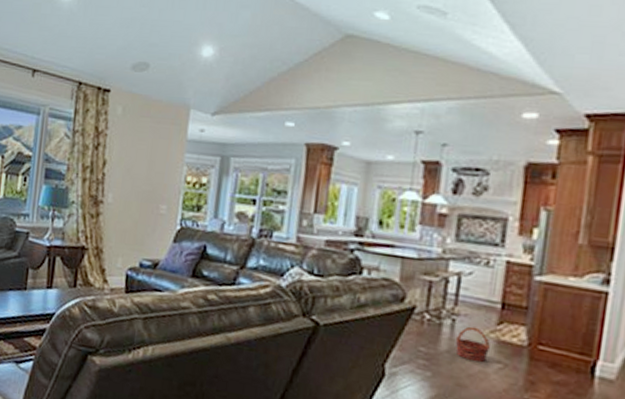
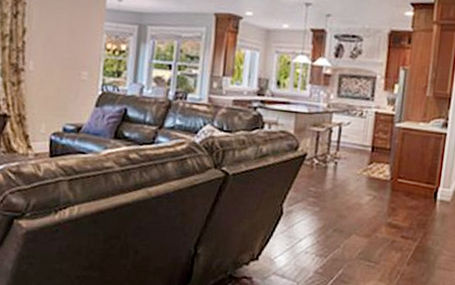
basket: present [455,326,490,362] -> none [337,167,363,196]

